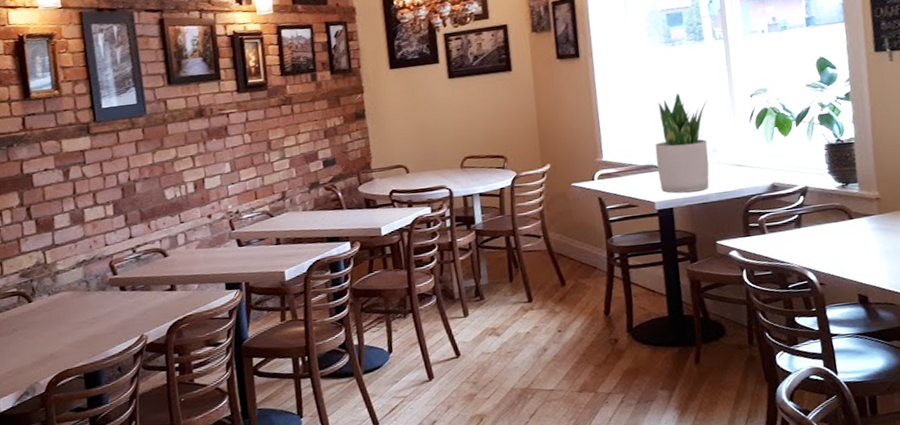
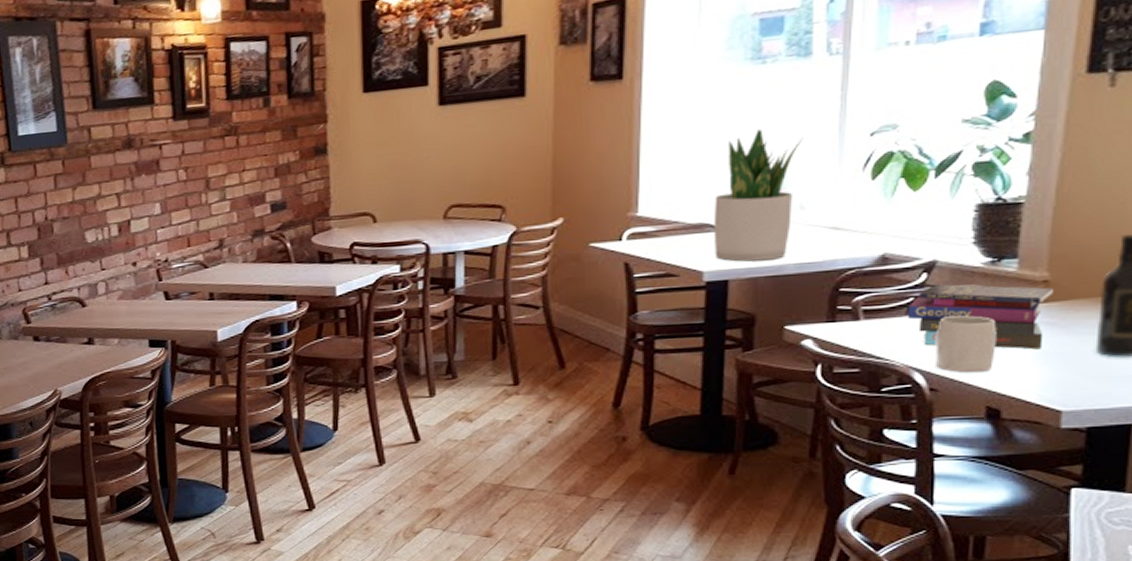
books: none [795,203,885,251] -> present [907,284,1053,350]
mug: none [816,226,857,270] -> present [934,315,997,373]

